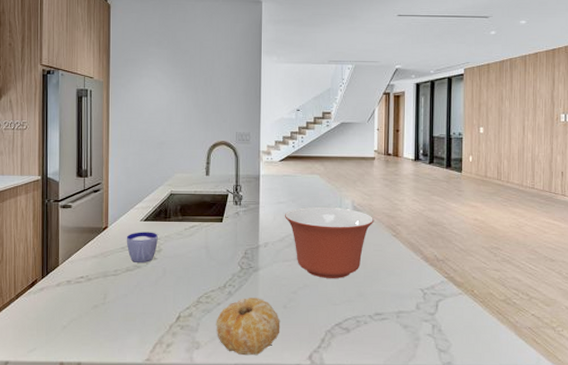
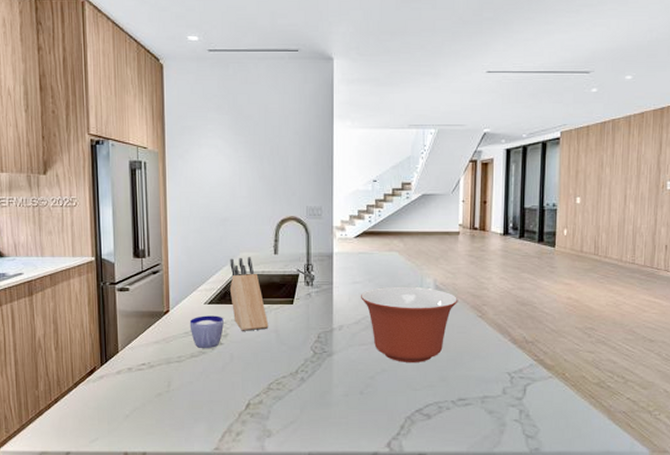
knife block: none [164,178,200,247] -> present [229,257,269,331]
fruit: present [216,298,280,356] -> none [288,384,357,444]

